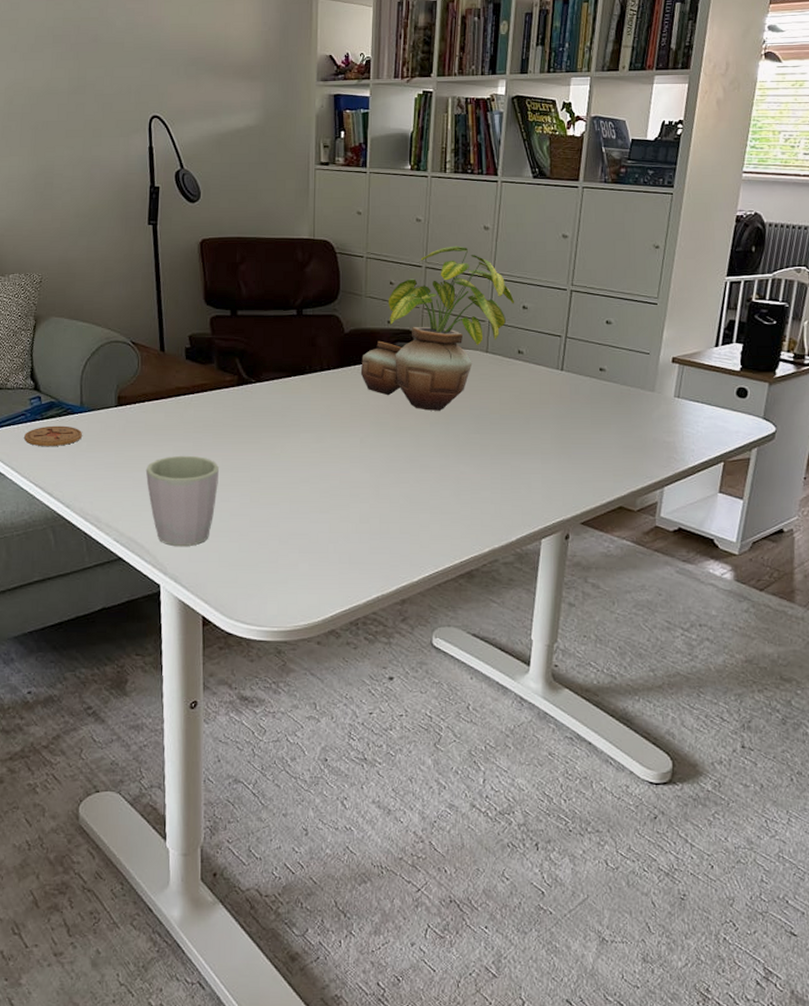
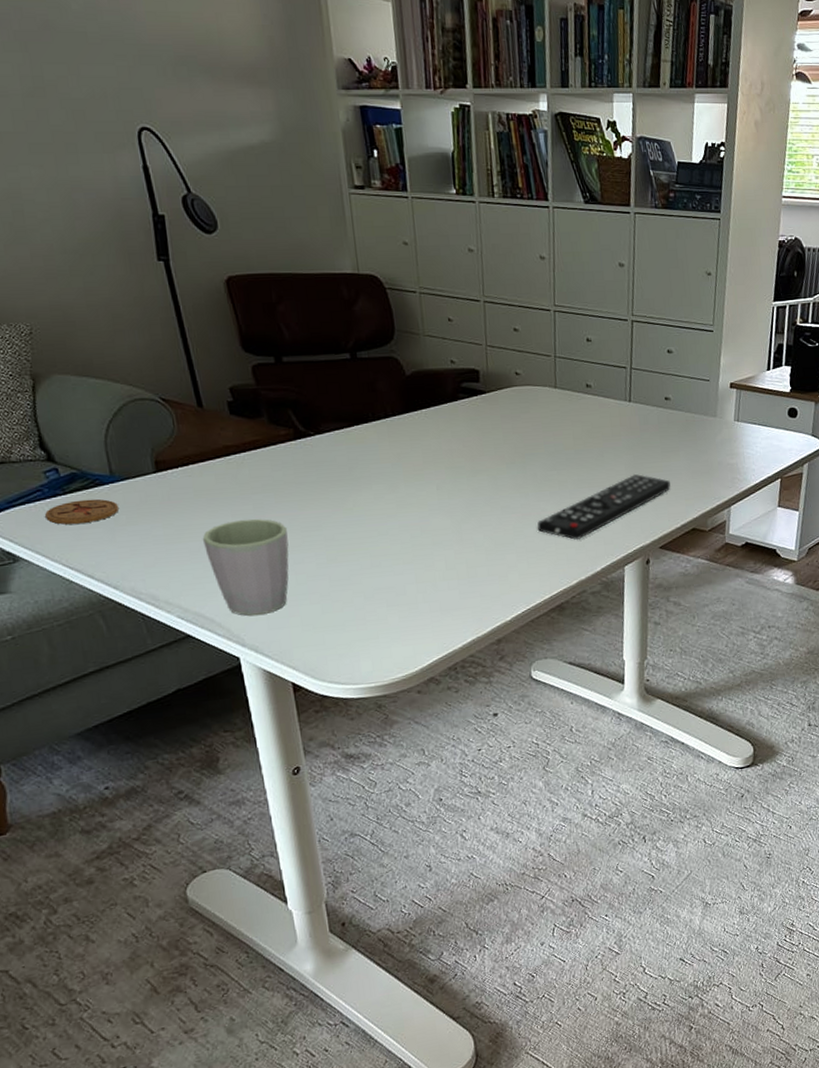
potted plant: present [360,246,515,411] -> none [427,277,579,451]
remote control: none [454,443,598,507] -> present [537,473,671,541]

